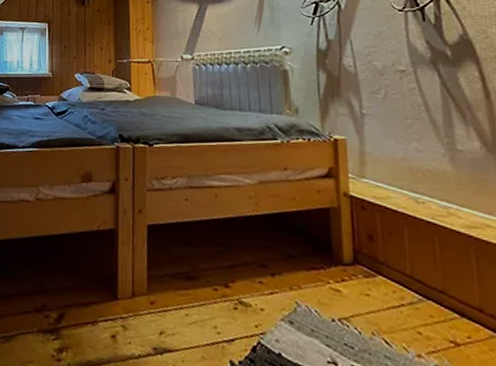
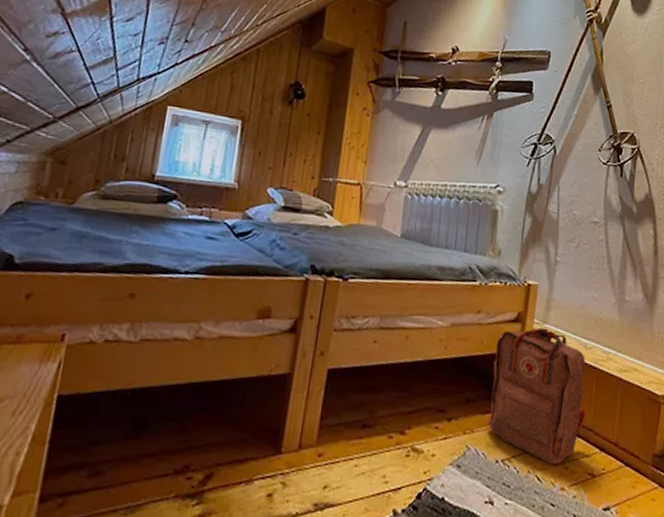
backpack: none [310,182,433,329] -> present [487,327,586,465]

